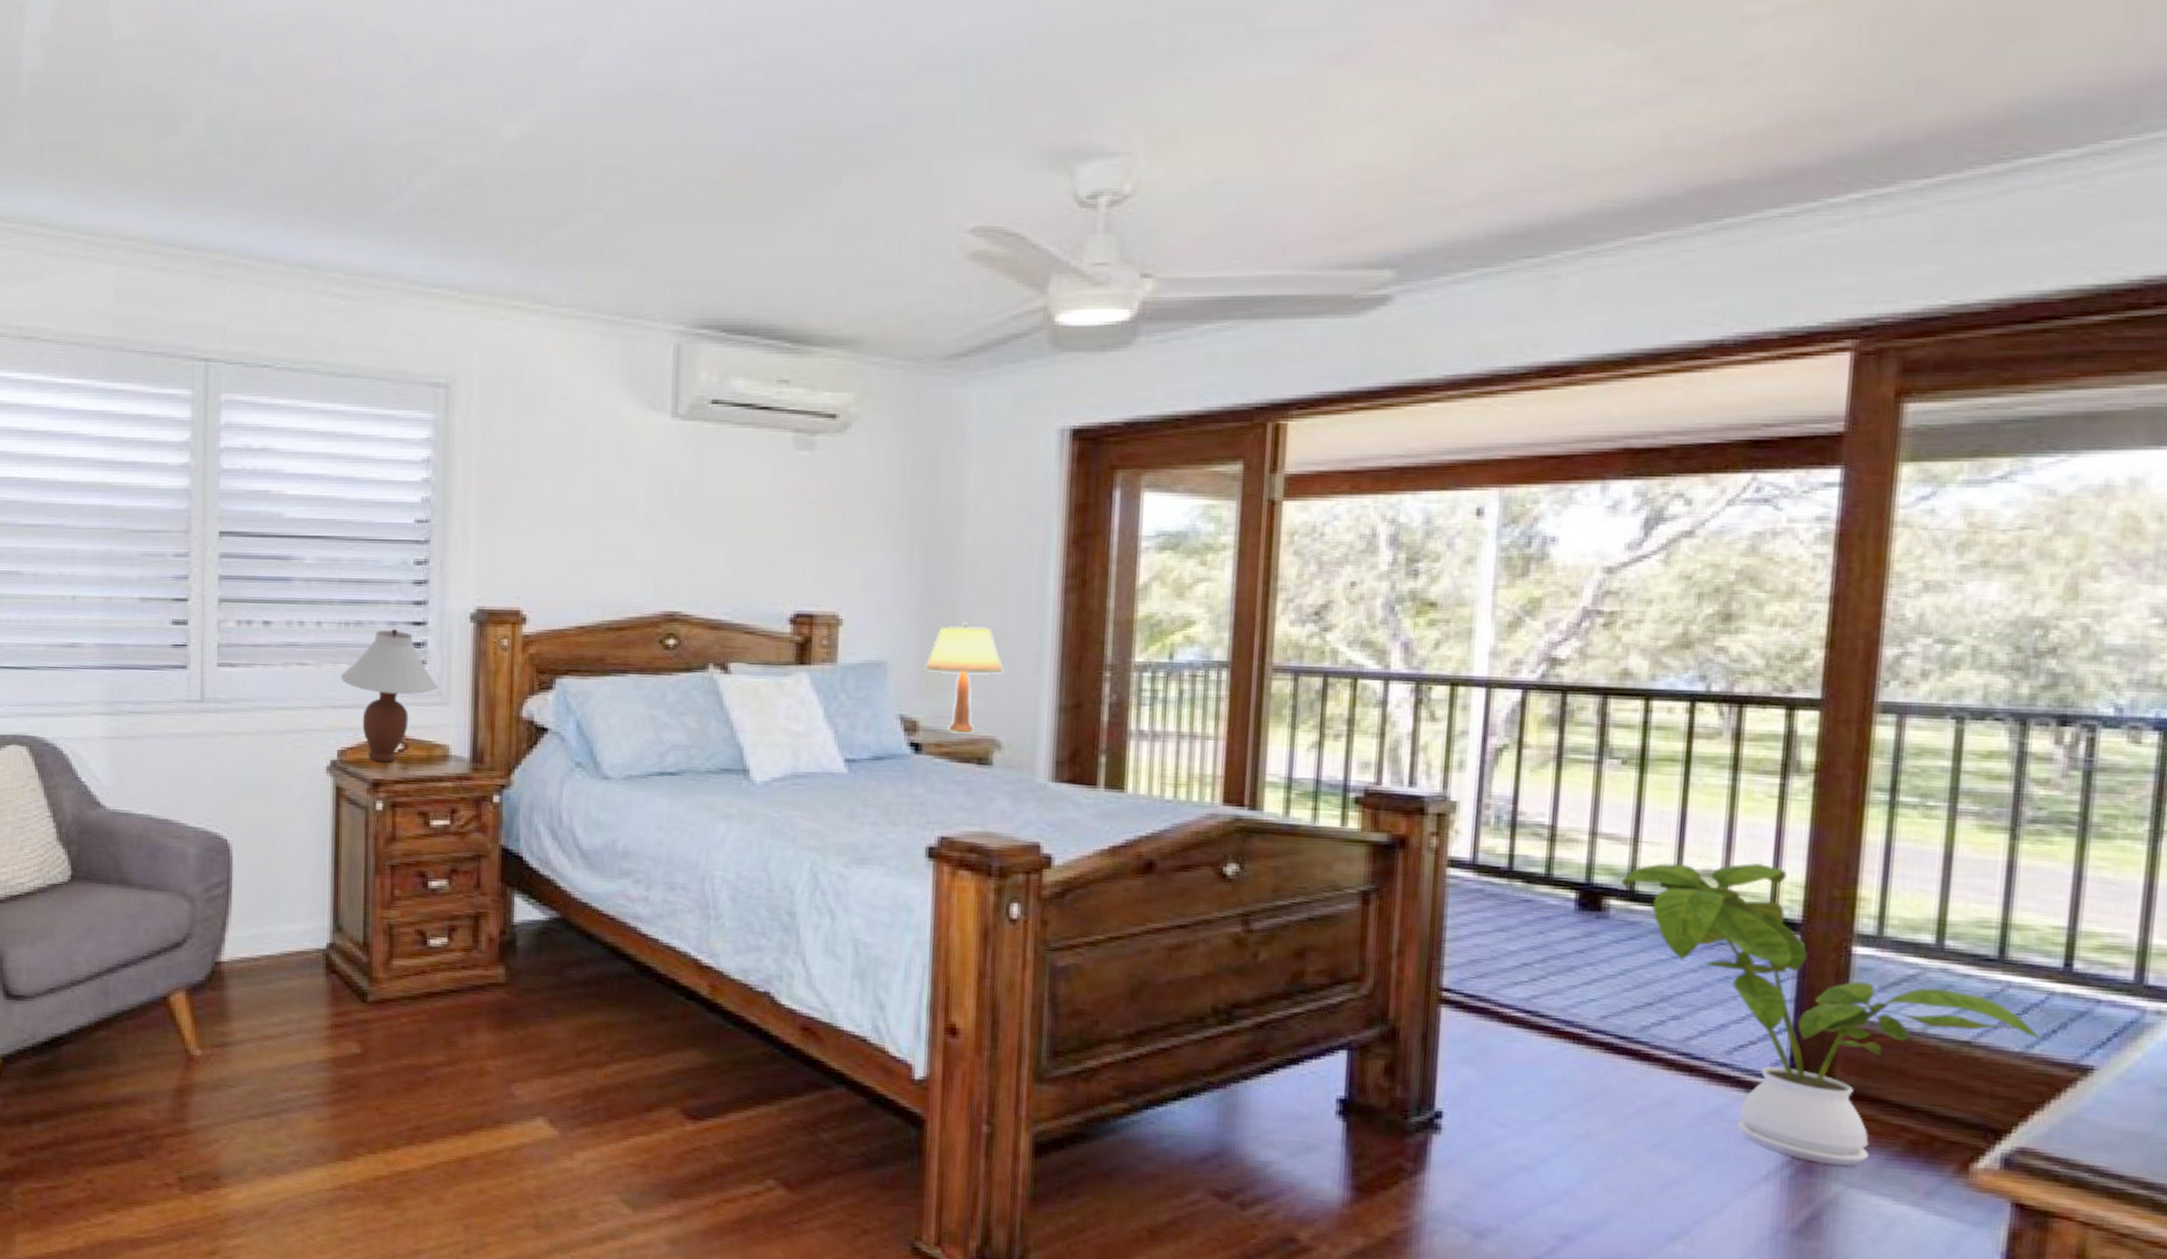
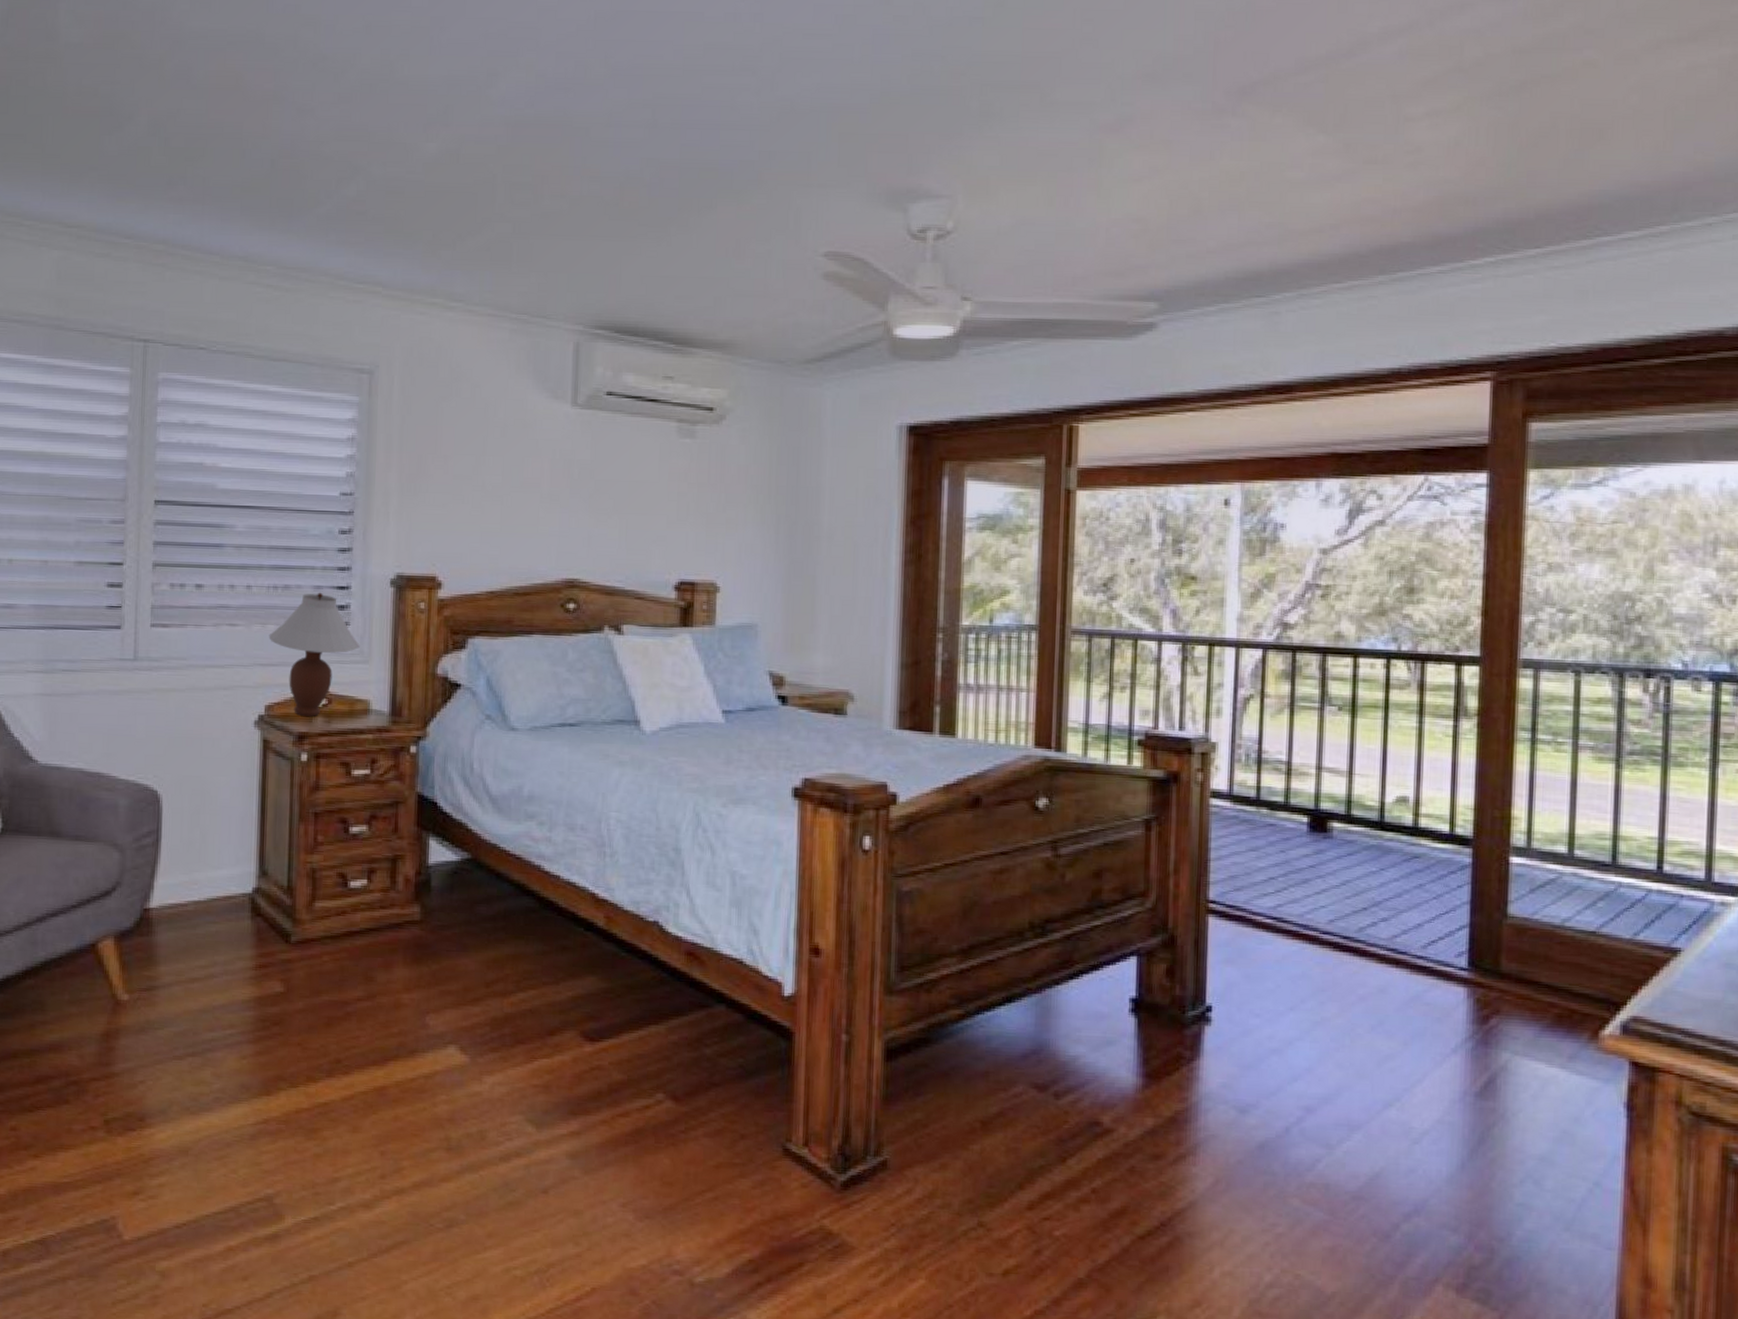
table lamp: present [925,623,1003,732] -> none [790,591,854,686]
house plant: present [1621,863,2044,1166] -> none [1341,790,1646,1038]

